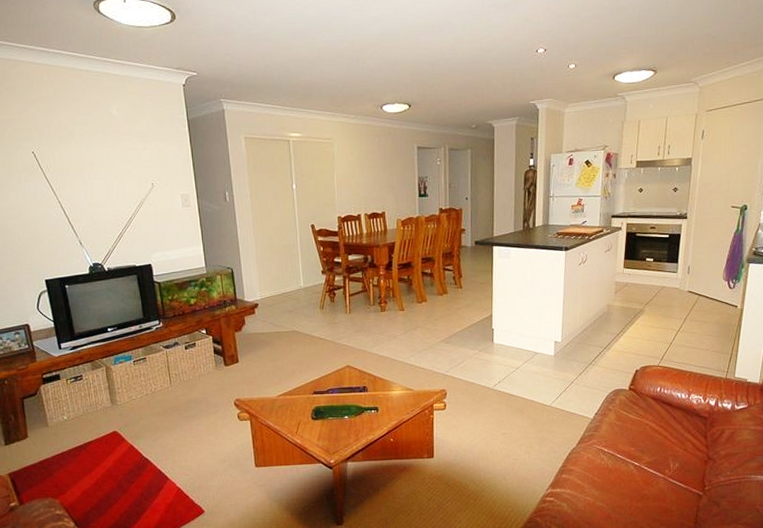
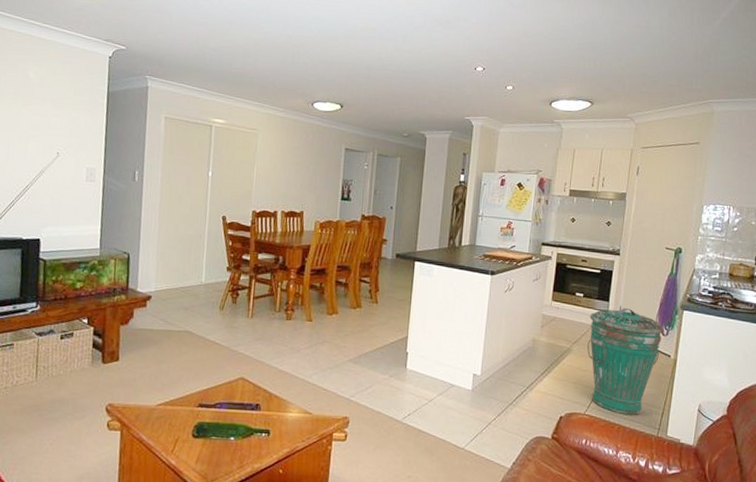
trash can: none [659,267,732,362] -> present [587,307,665,415]

